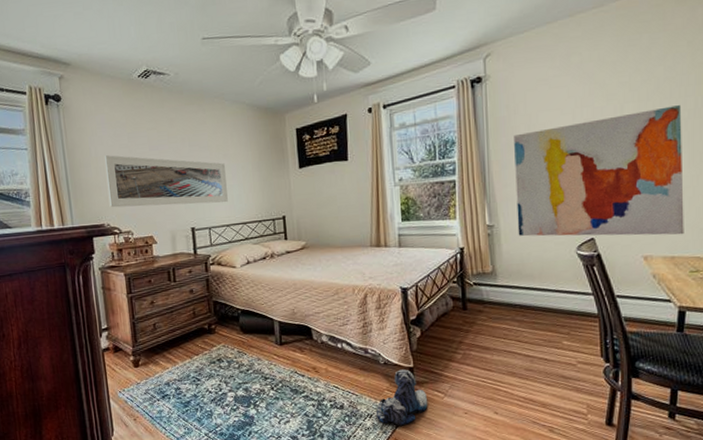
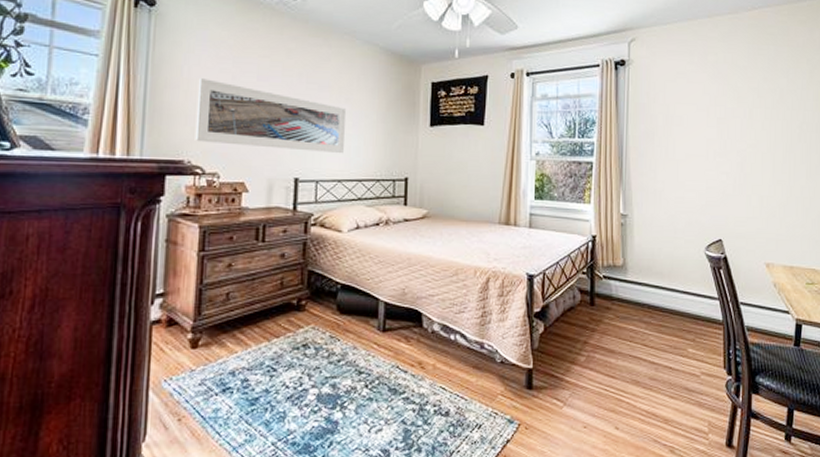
plush toy: present [375,369,428,426] -> none [485,370,545,440]
wall art: present [514,105,684,237] -> none [650,117,802,245]

